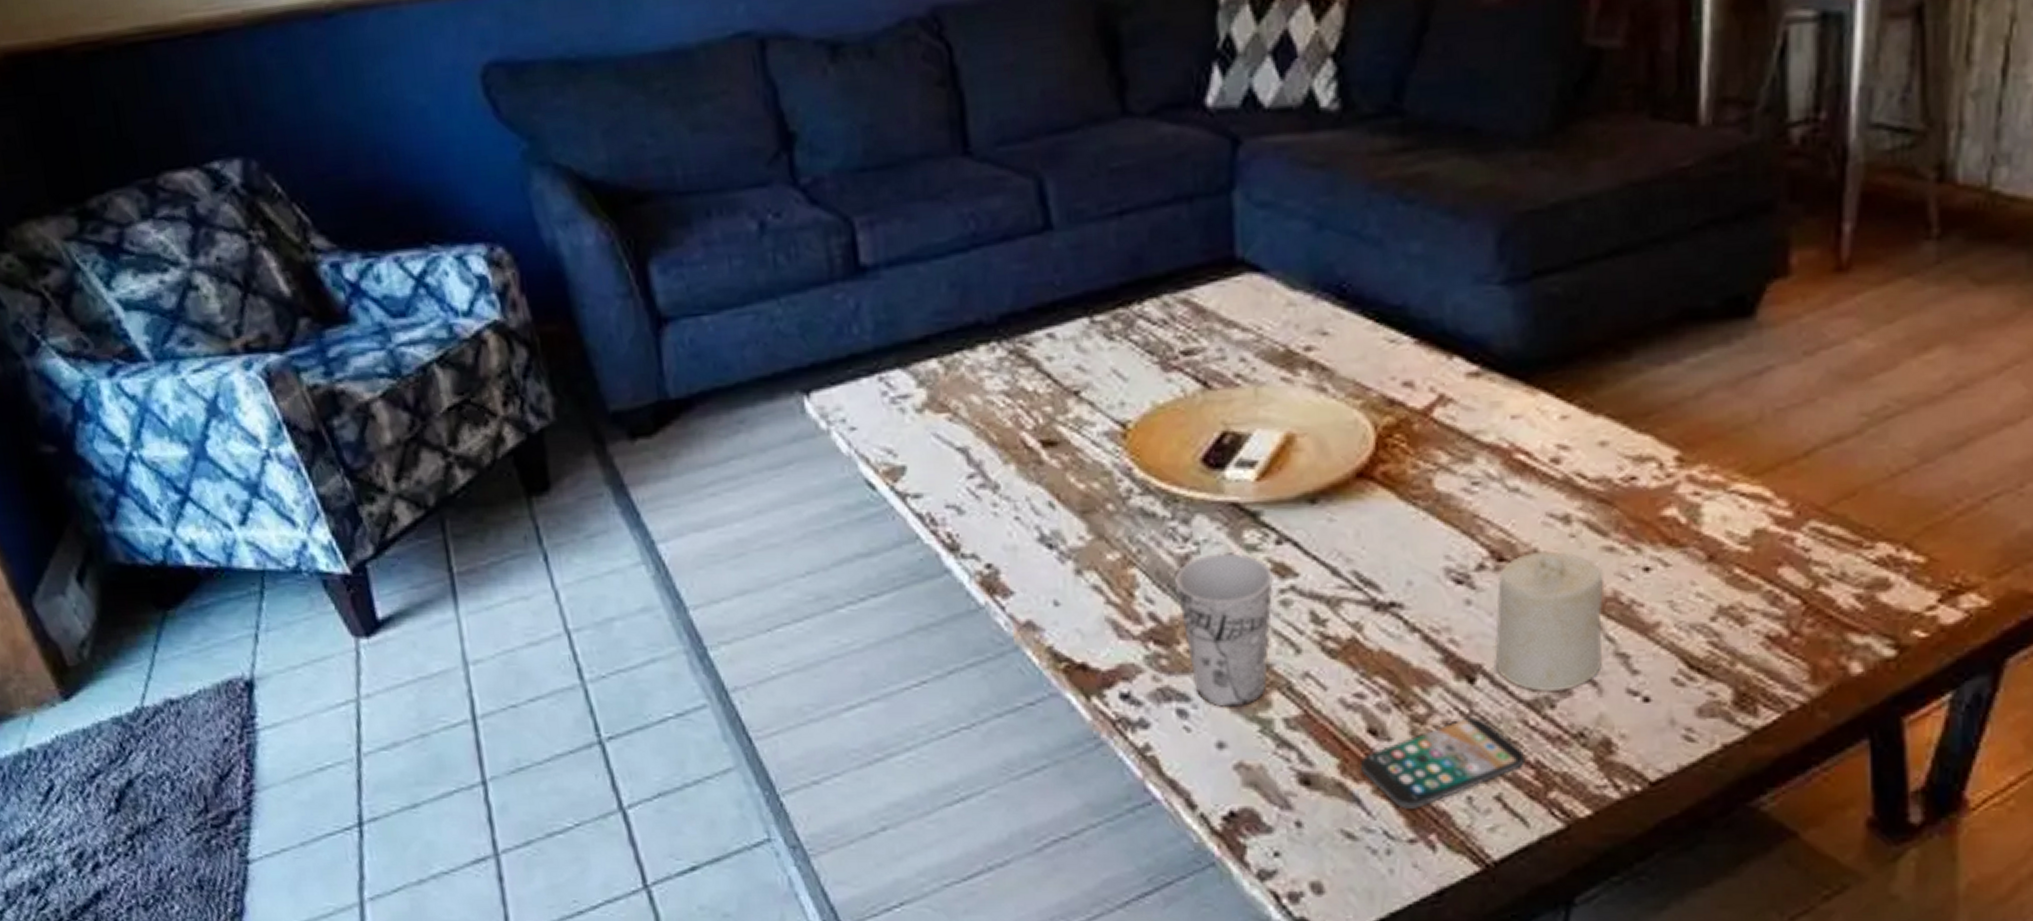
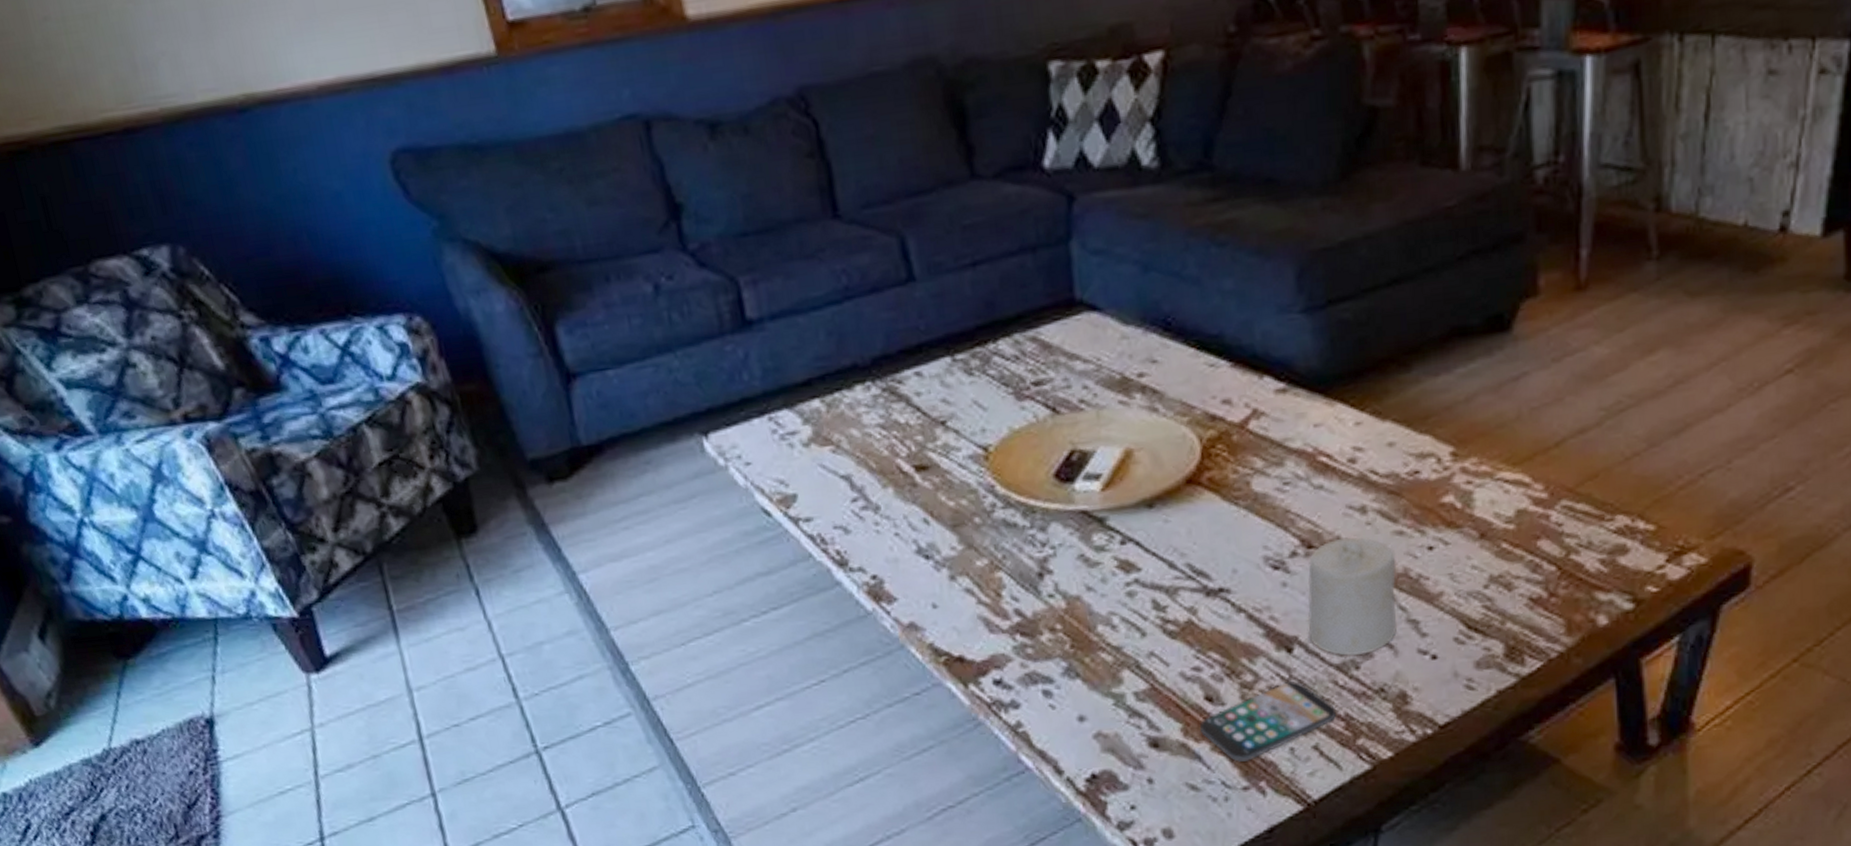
cup: present [1175,553,1274,708] -> none [1036,554,1120,686]

